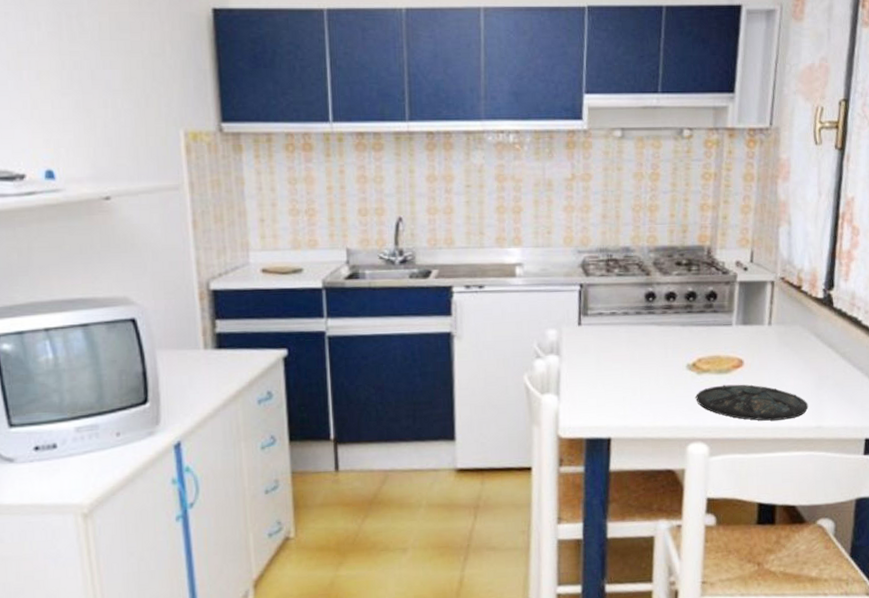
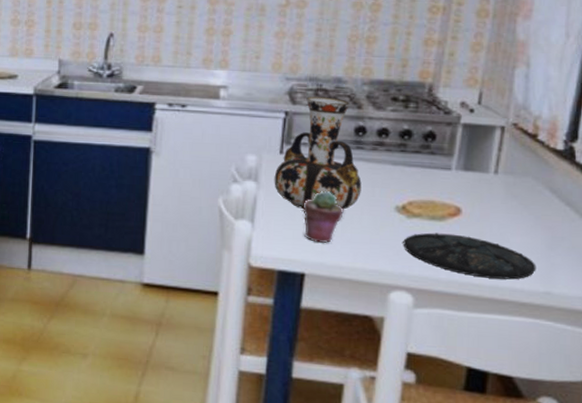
vase: none [575,266,656,377] -> present [274,96,362,210]
potted succulent: none [604,357,641,408] -> present [303,191,344,244]

